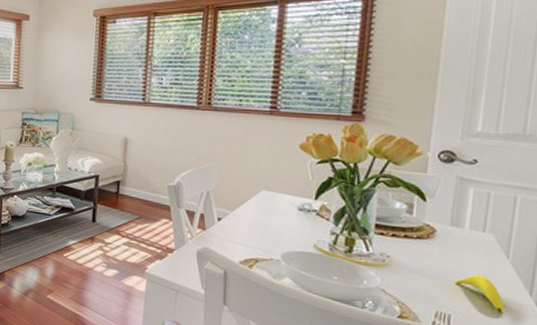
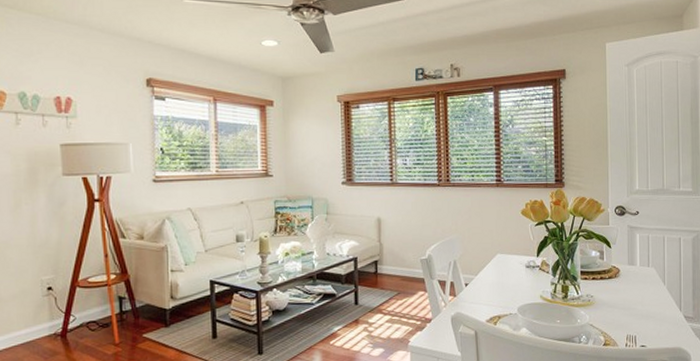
banana: present [455,273,505,313] -> none [636,300,667,328]

